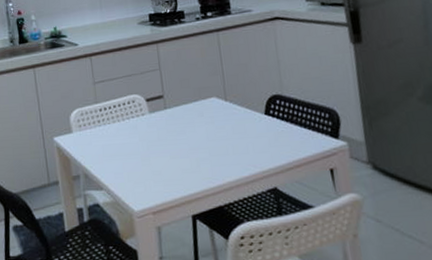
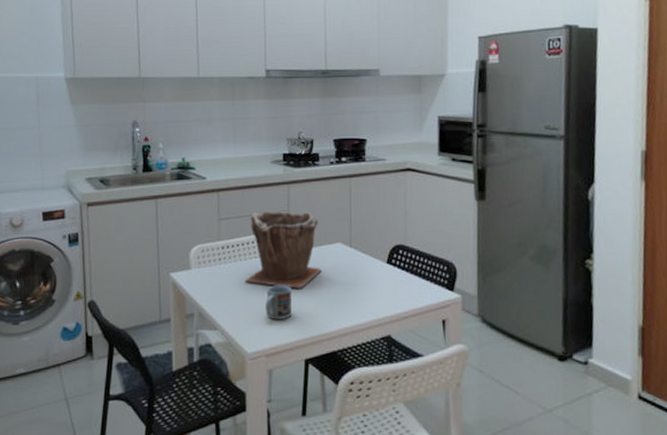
plant pot: none [123,69,199,145] -> present [245,211,321,288]
cup: none [147,142,174,177] -> present [265,285,292,319]

